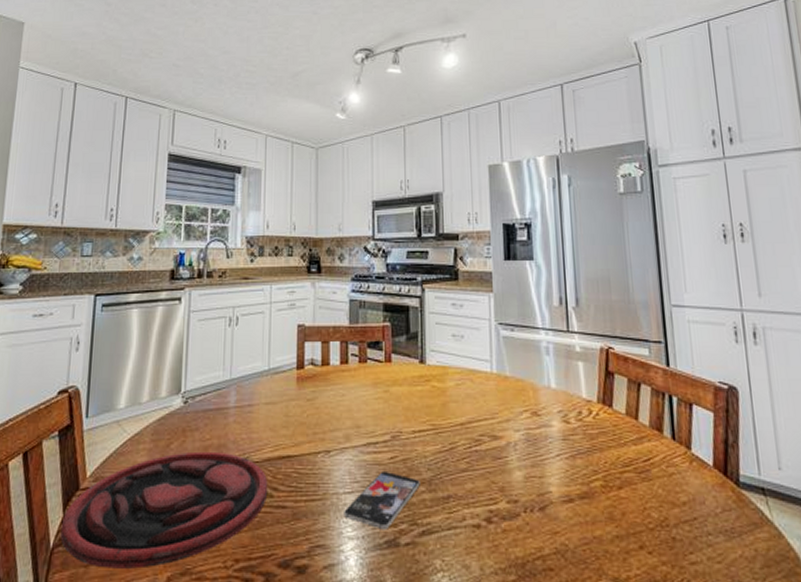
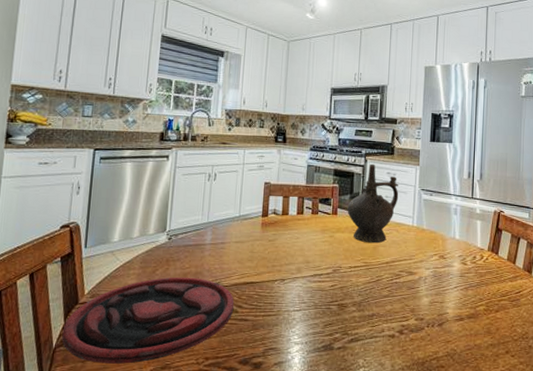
smartphone: present [344,470,420,530] -> none [292,295,352,338]
ceremonial vessel: none [404,293,470,399] -> present [347,164,399,244]

